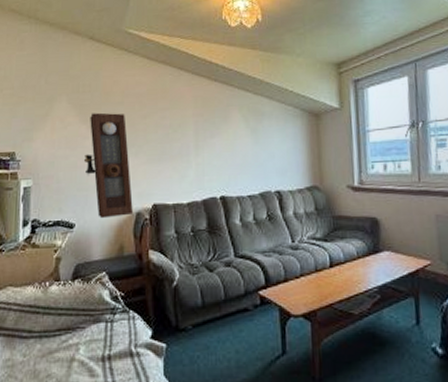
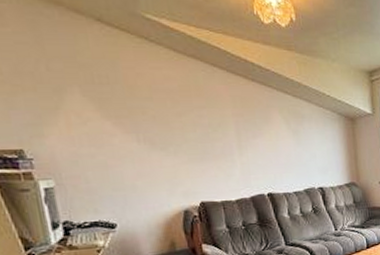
pendulum clock: present [83,112,133,219] -> none [114,108,180,218]

